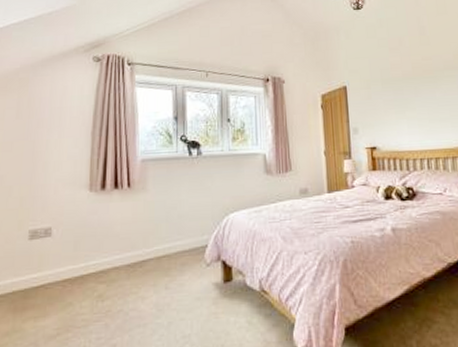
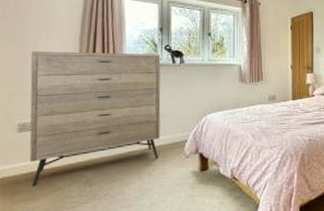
dresser: none [40,146,177,302] -> present [29,51,161,187]

